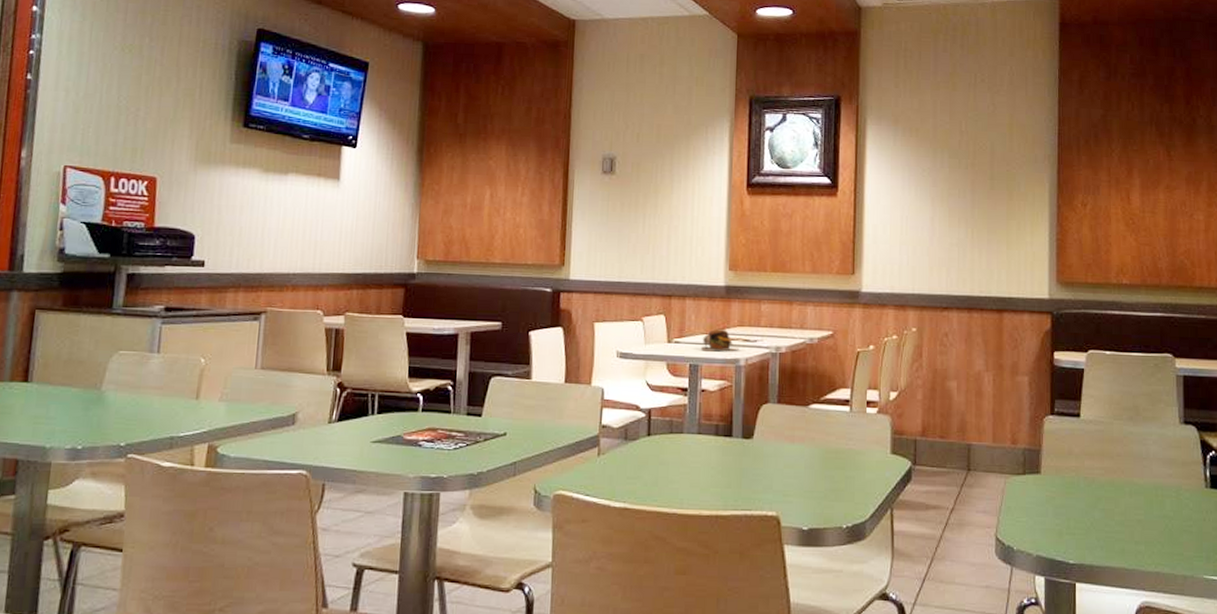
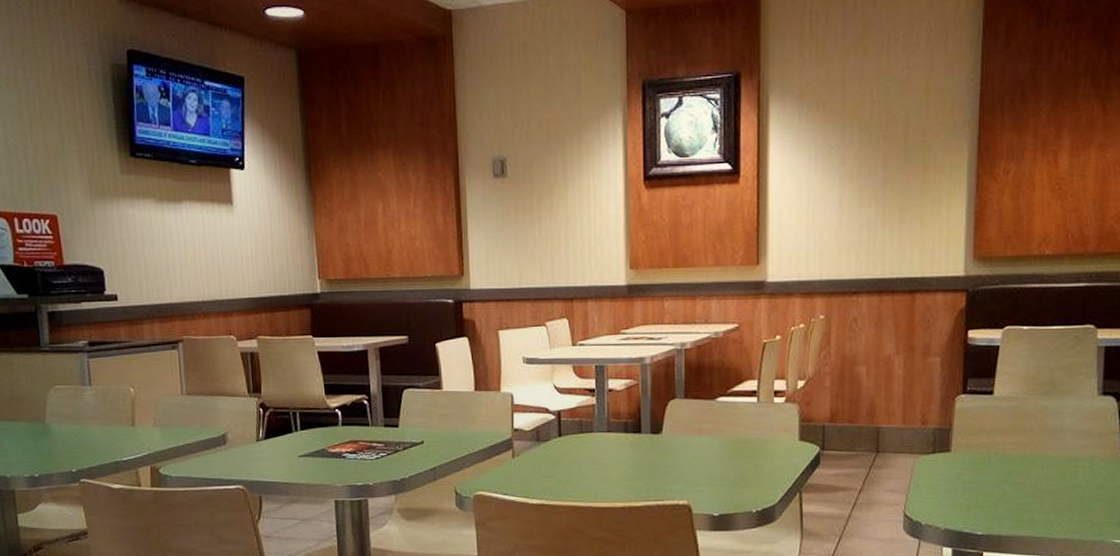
burger: present [700,328,739,352] -> none [605,328,643,352]

